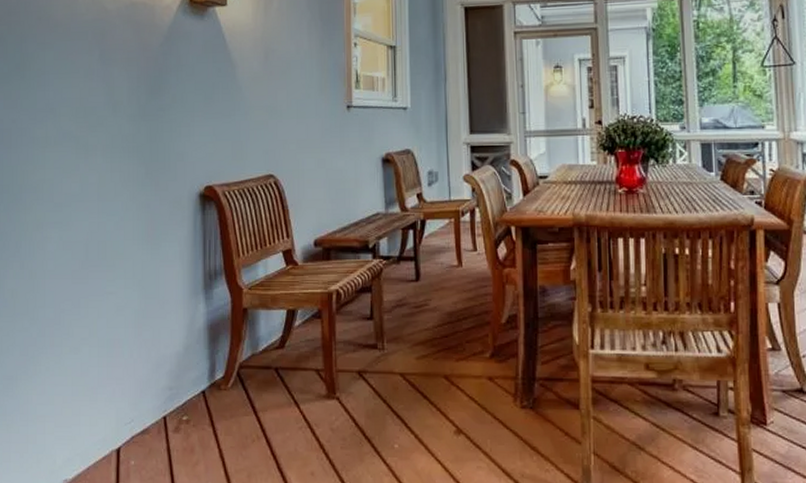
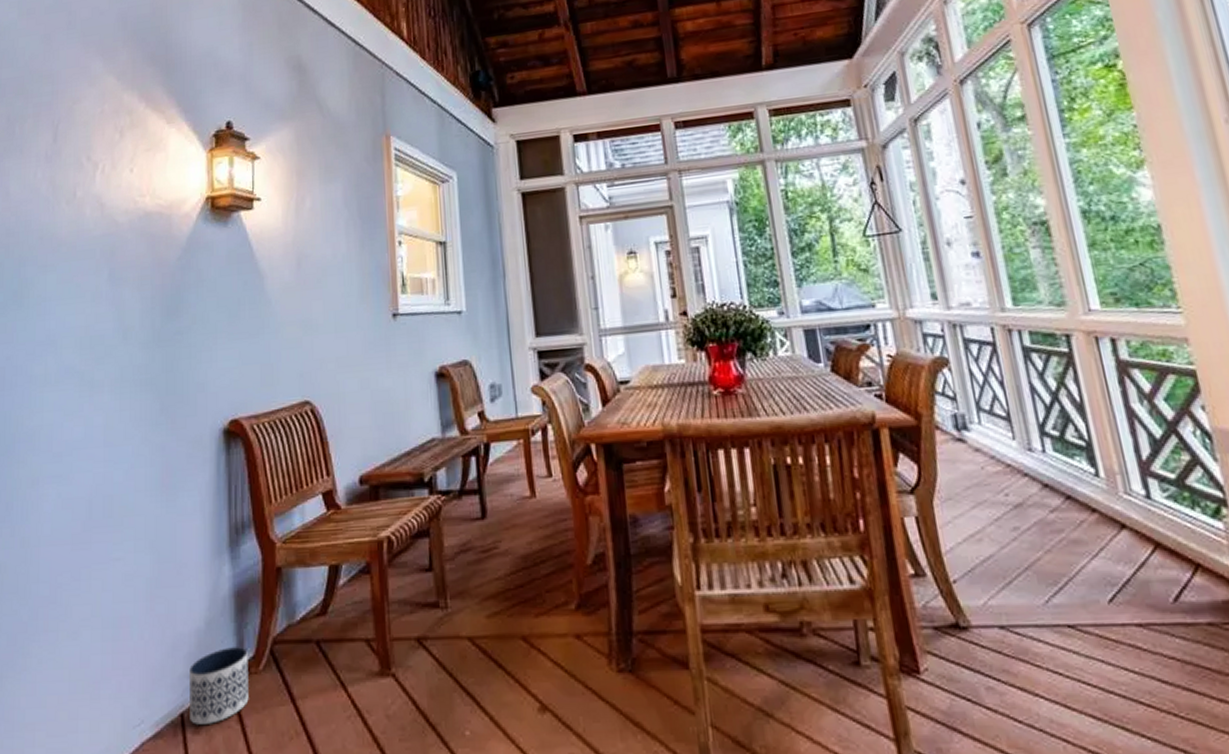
planter: none [171,368,219,426] -> present [189,647,249,725]

